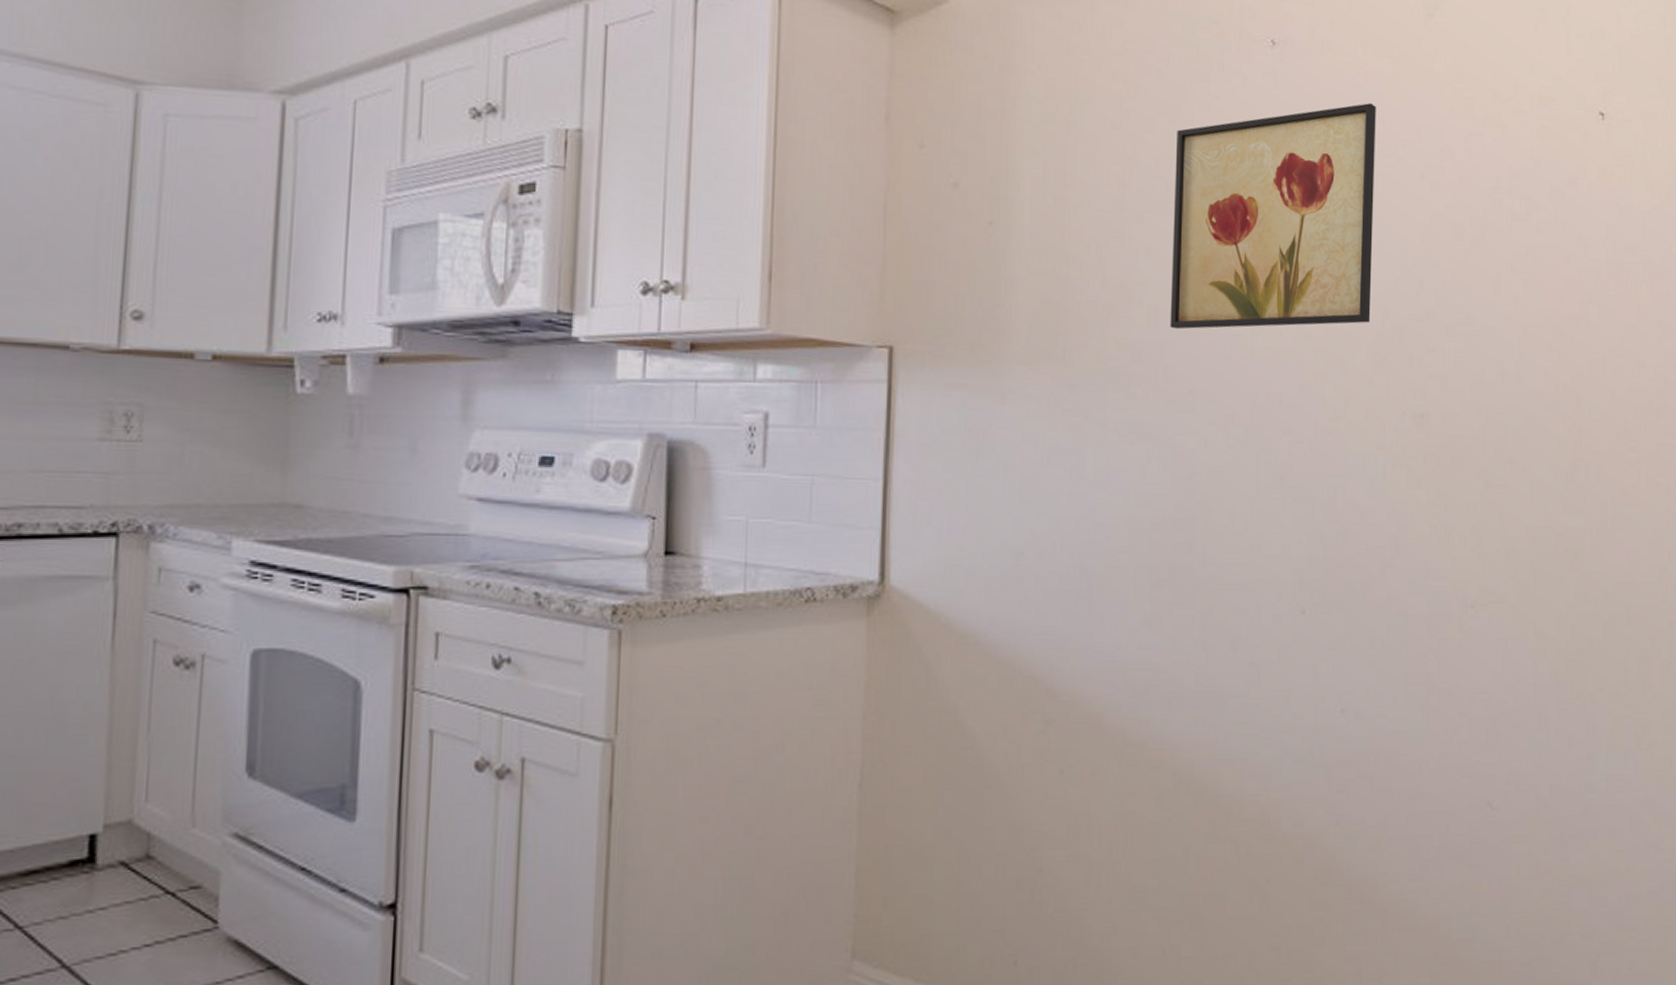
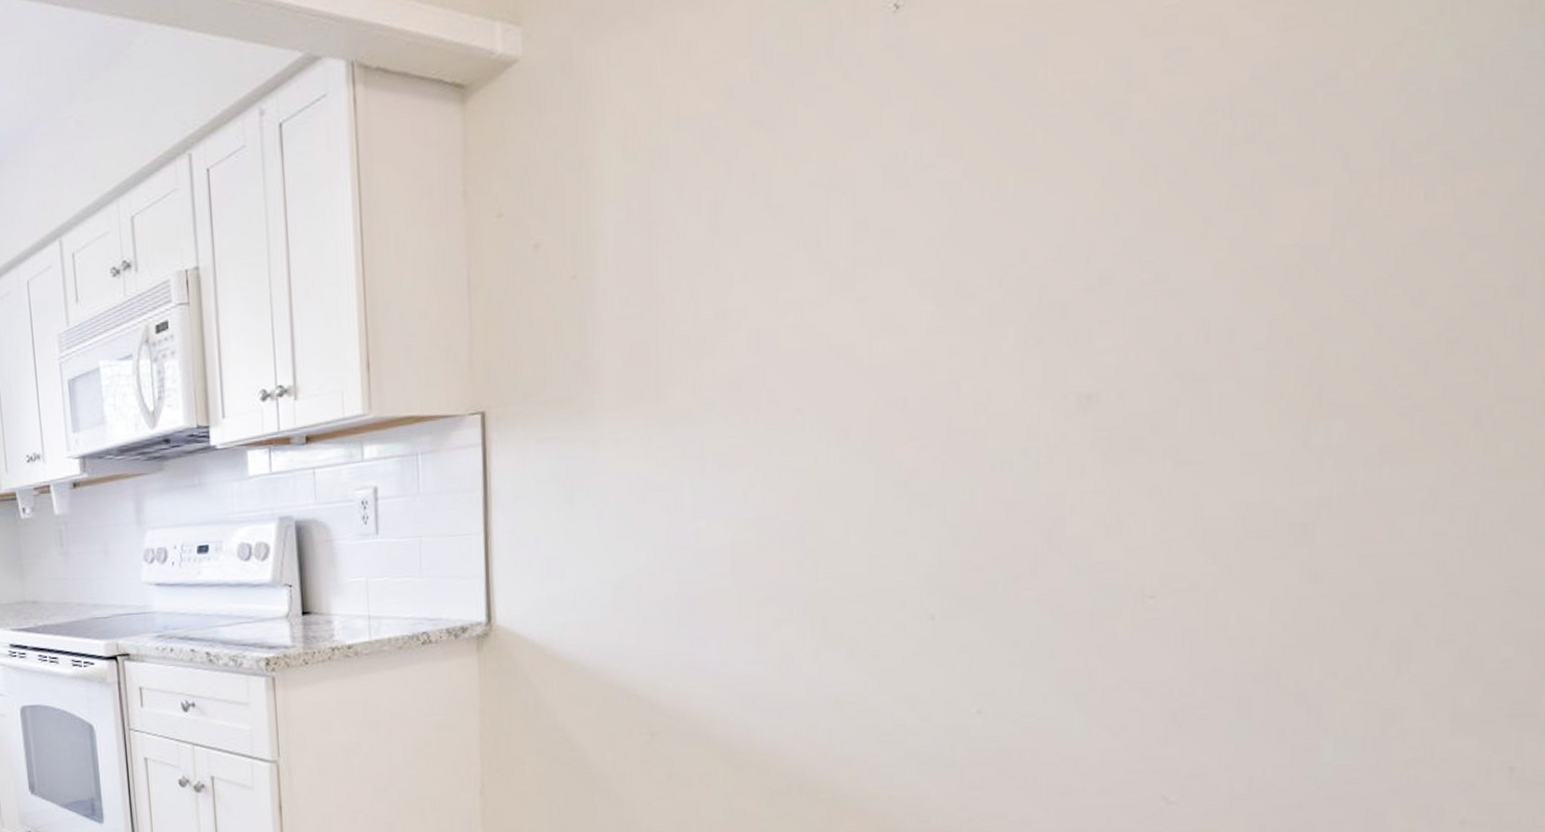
wall art: present [1170,103,1376,330] -> none [772,46,1036,350]

